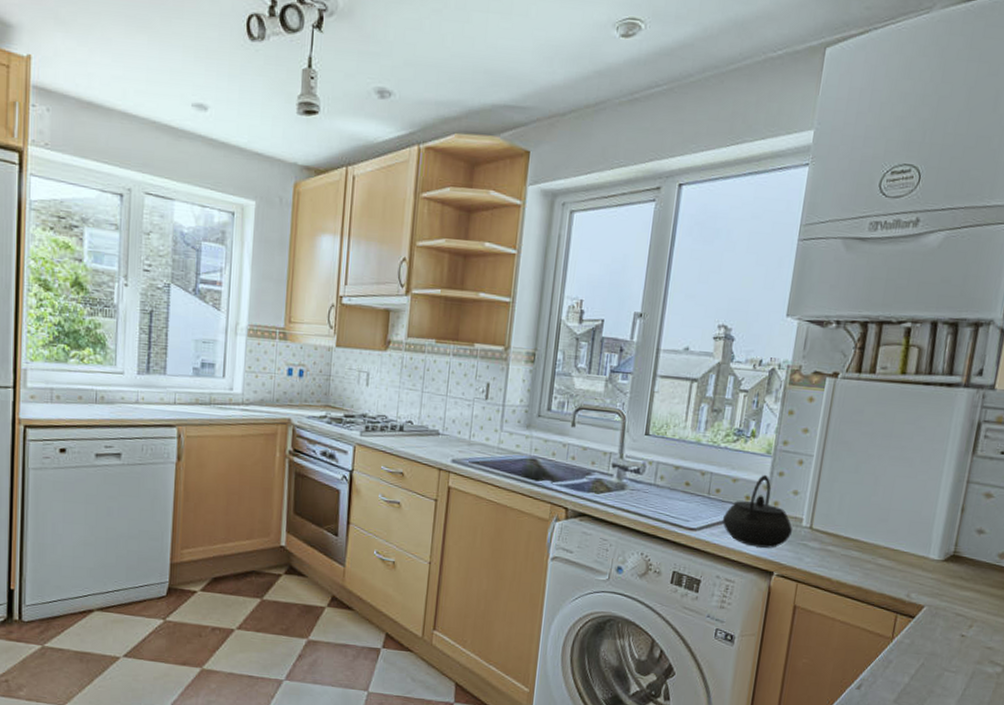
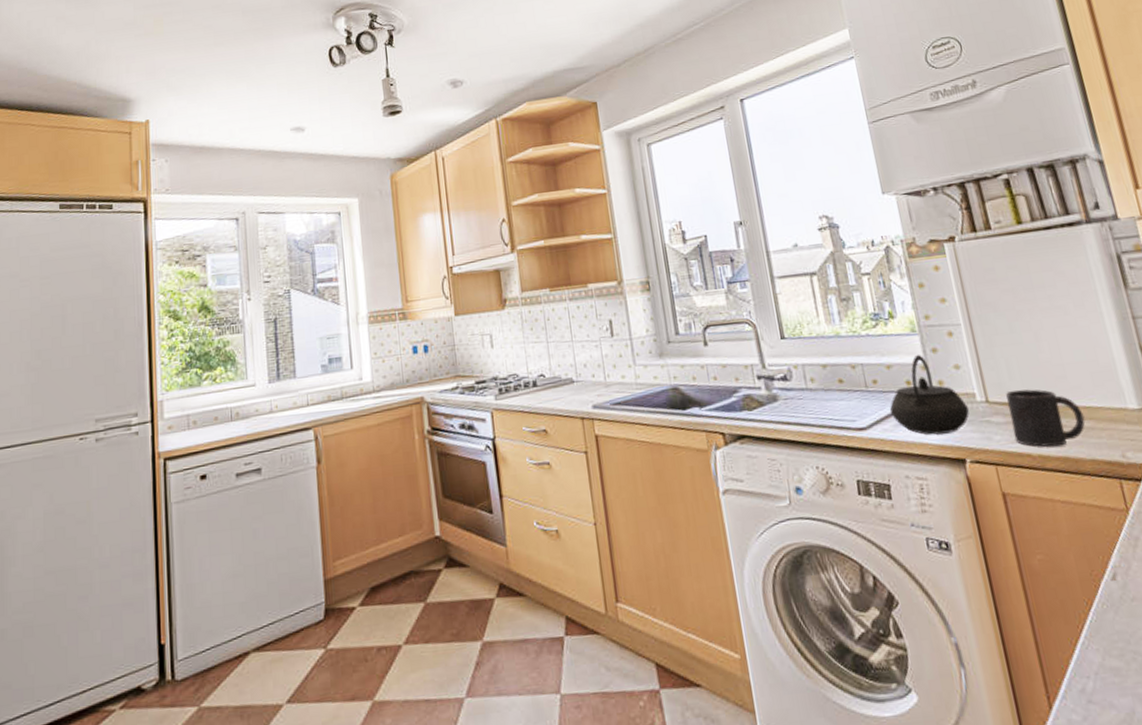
mug: none [822,523,890,578] -> present [1006,389,1086,447]

